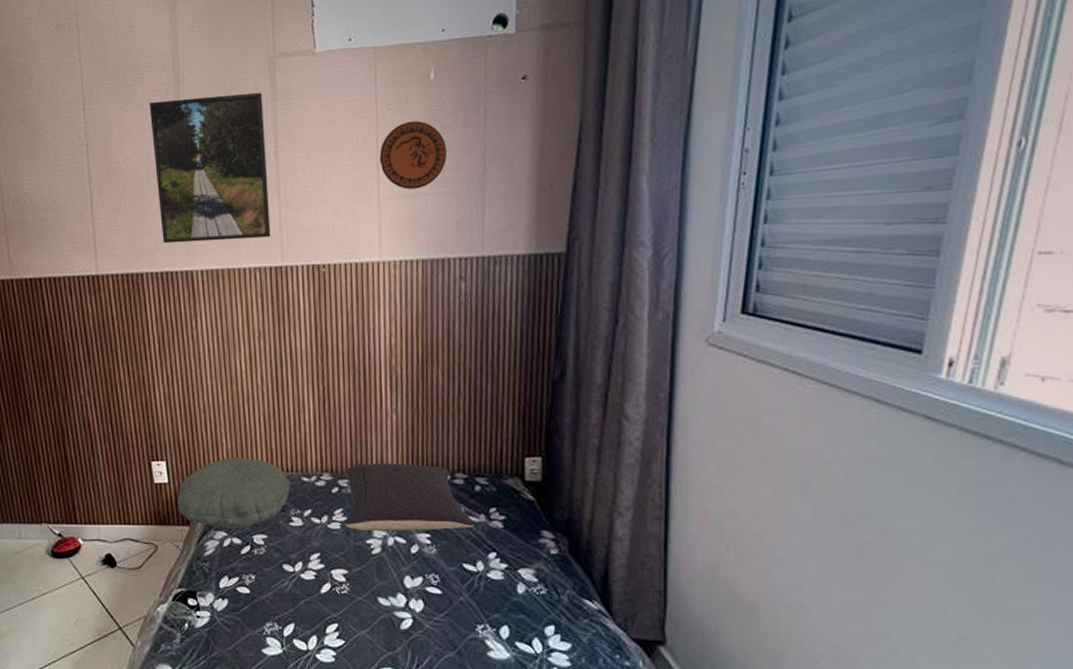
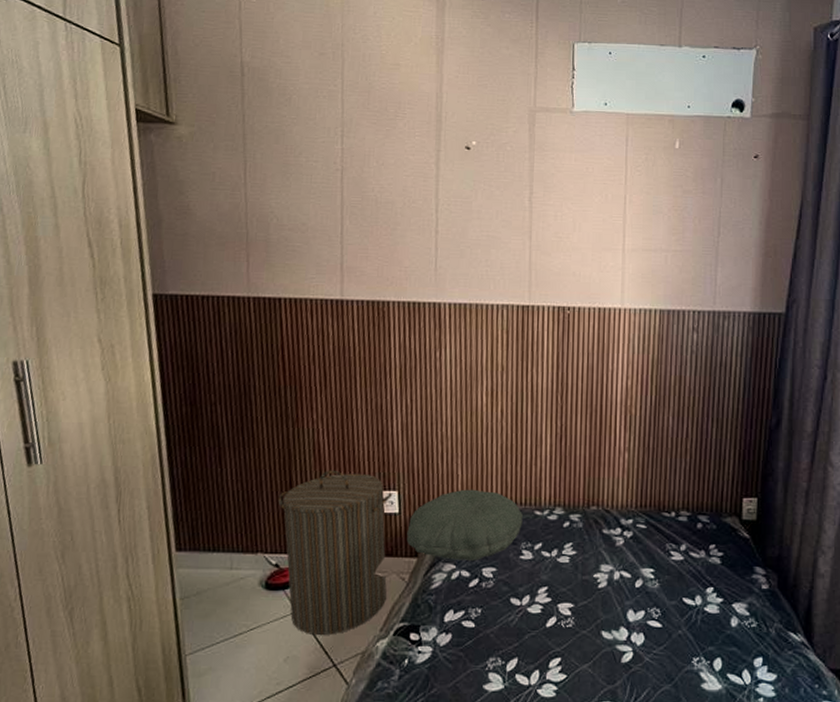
laundry hamper: none [56,443,163,601] -> present [278,470,392,636]
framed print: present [149,92,271,244] -> none [409,137,521,278]
pillow: present [345,463,474,531] -> none [574,499,695,566]
decorative plate: present [379,121,447,189] -> none [626,183,686,245]

